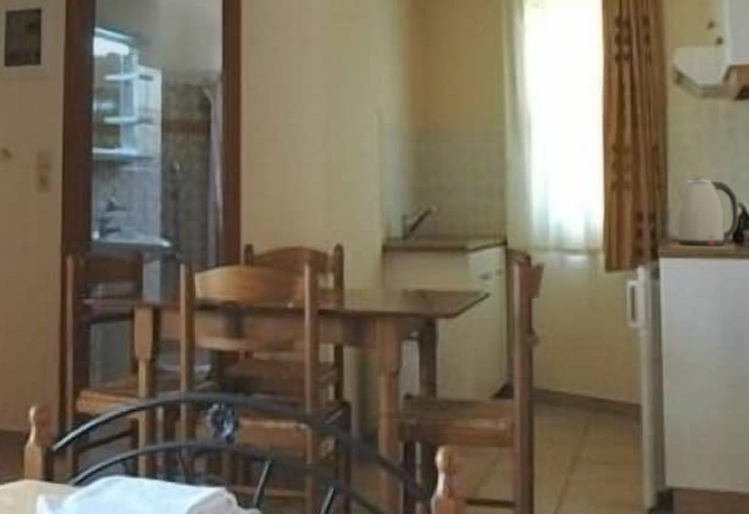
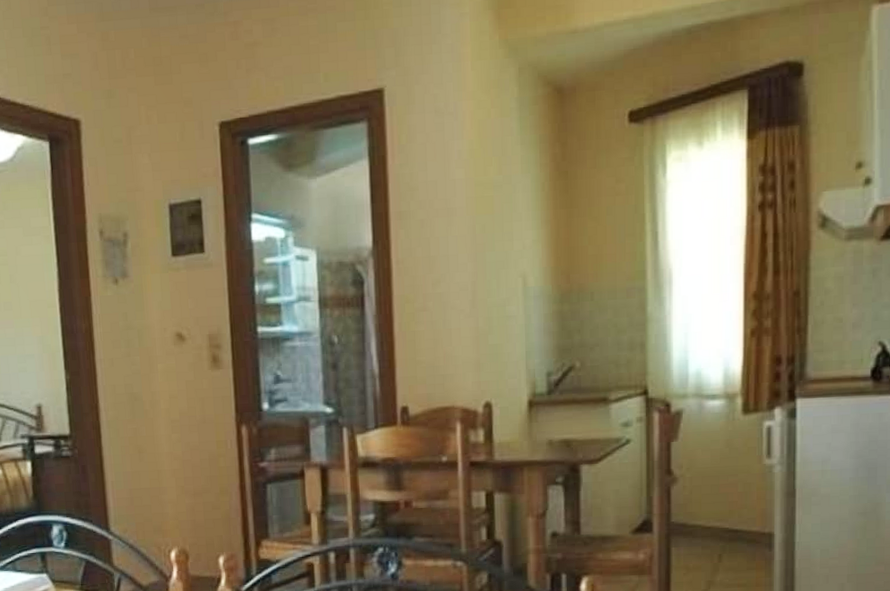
kettle: present [676,178,738,248] -> none [815,319,878,387]

